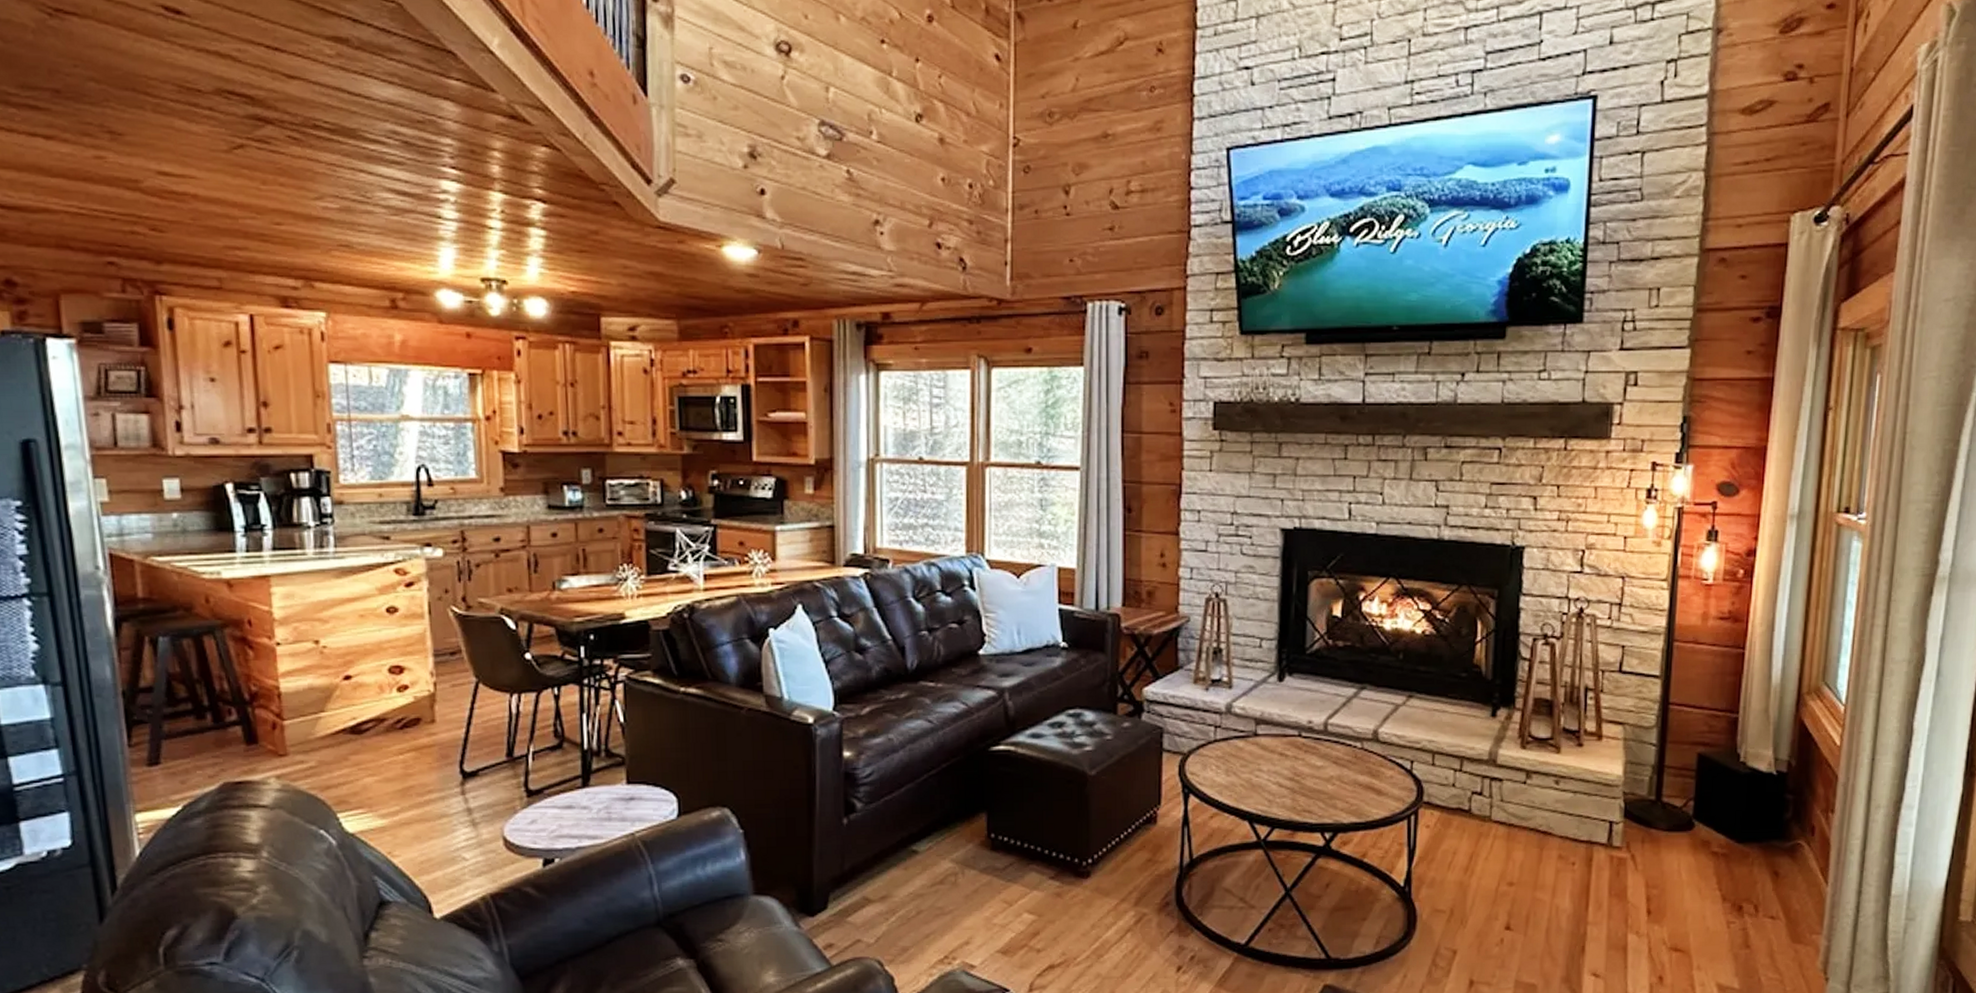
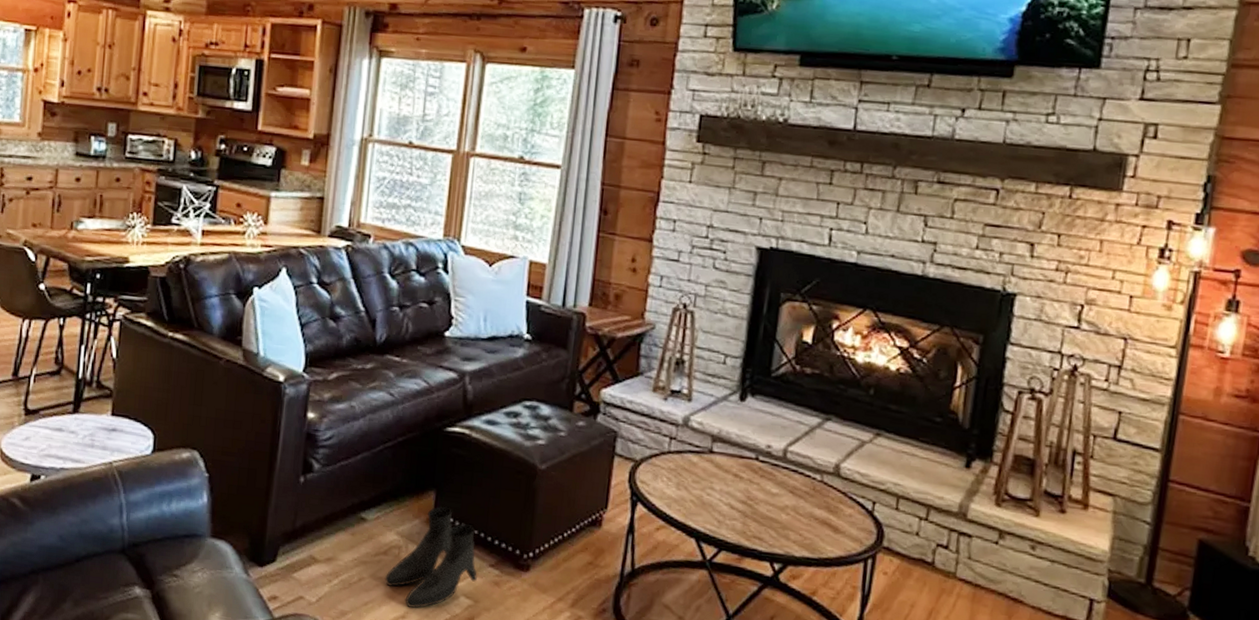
boots: none [943,825,1038,932] -> present [384,505,478,609]

